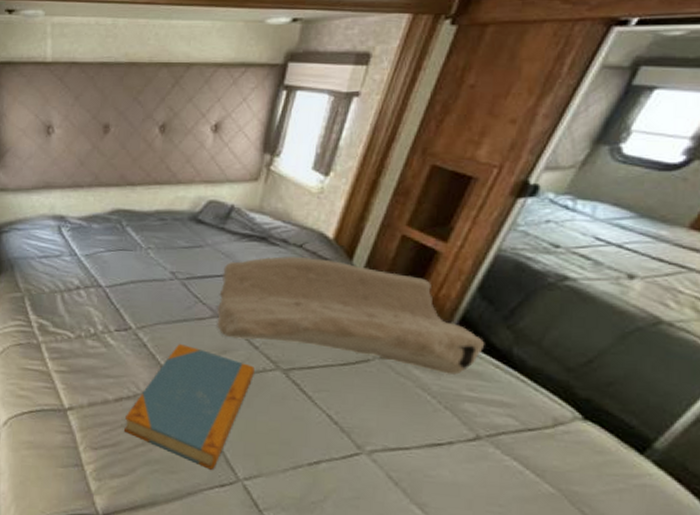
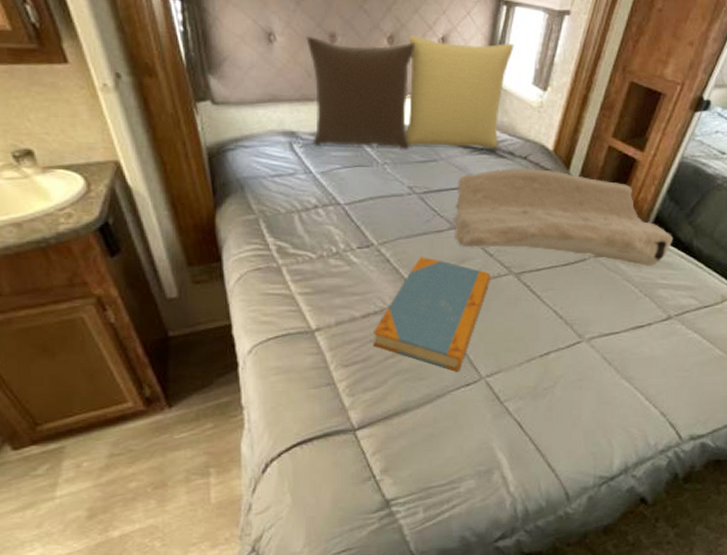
pillow: none [80,128,188,235] -> present [306,36,416,149]
pillow: none [171,123,294,236] -> present [405,35,514,149]

